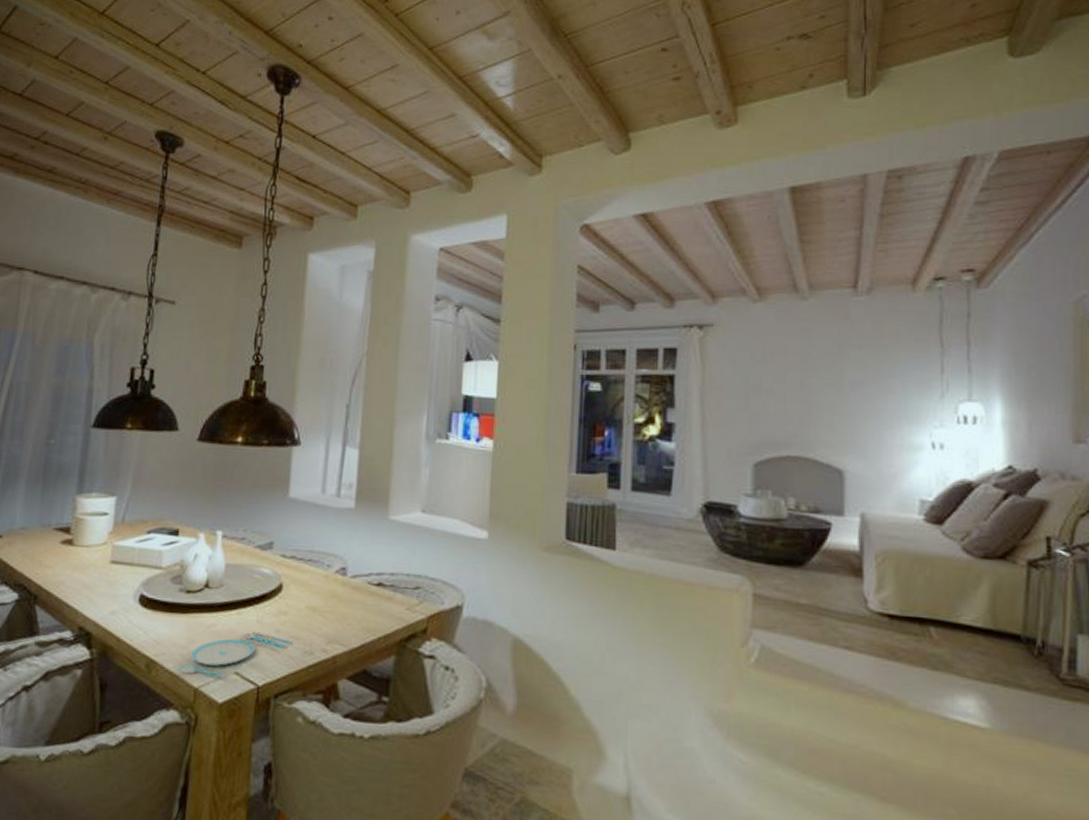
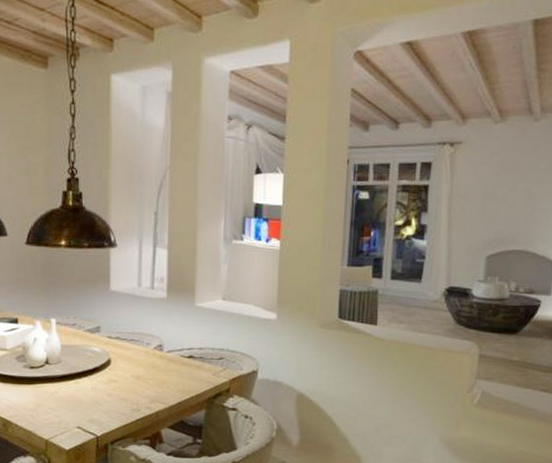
plate: present [177,631,292,677] -> none [29,395,122,431]

